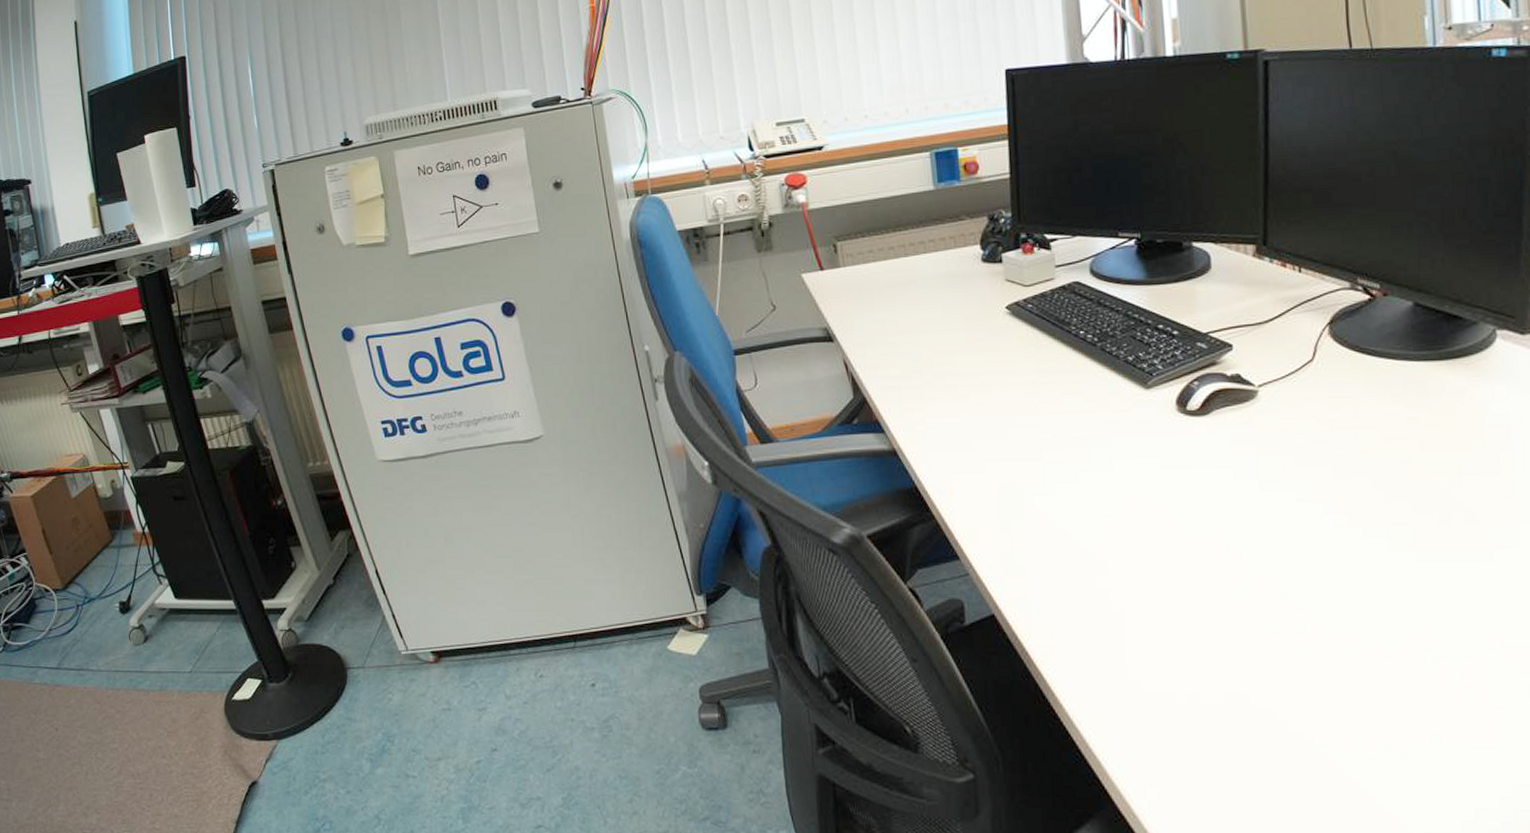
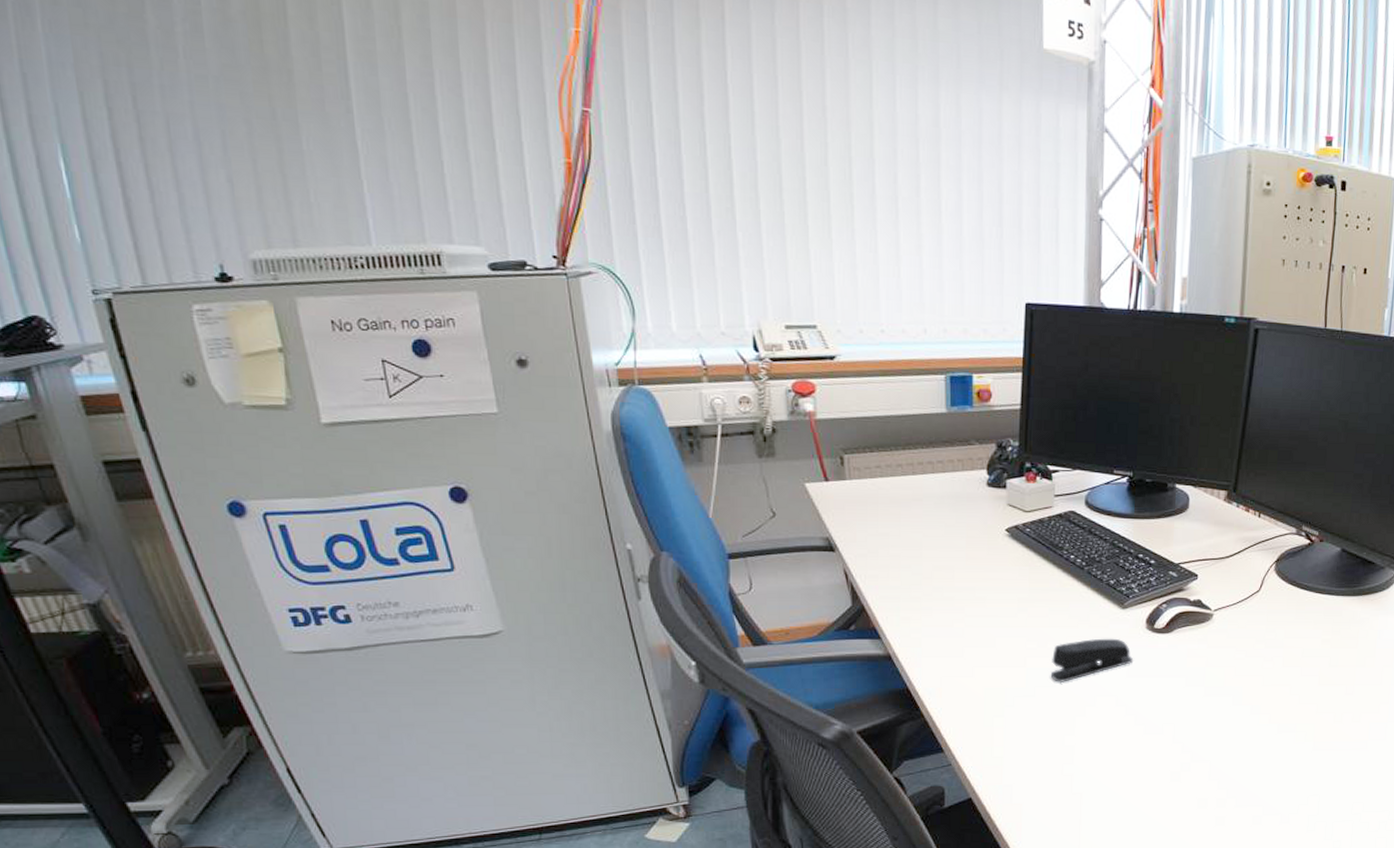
stapler: none [1070,423,1167,477] -> present [1050,638,1134,682]

